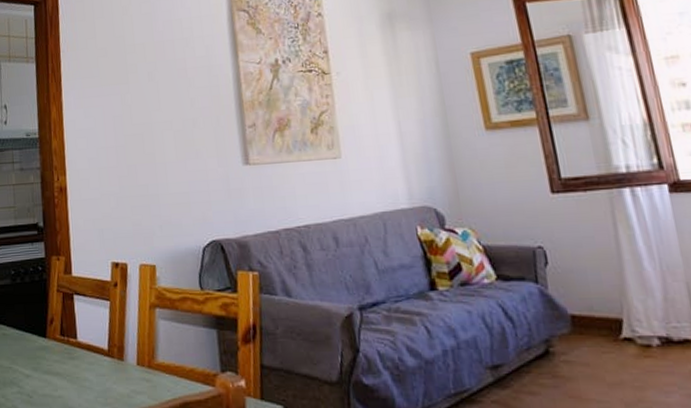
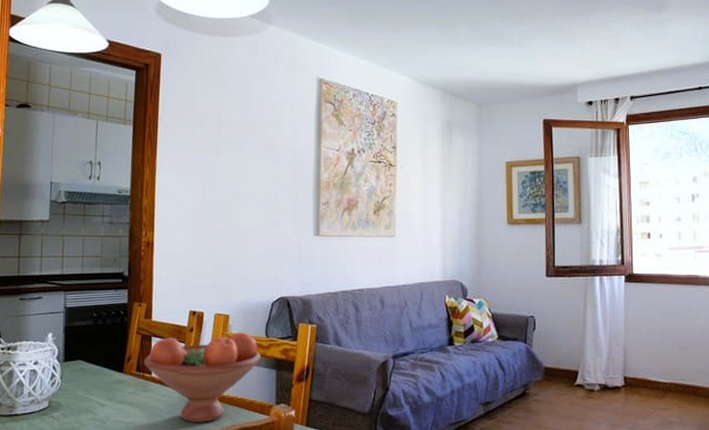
fruit bowl: none [67,284,198,396] -> present [144,332,261,422]

